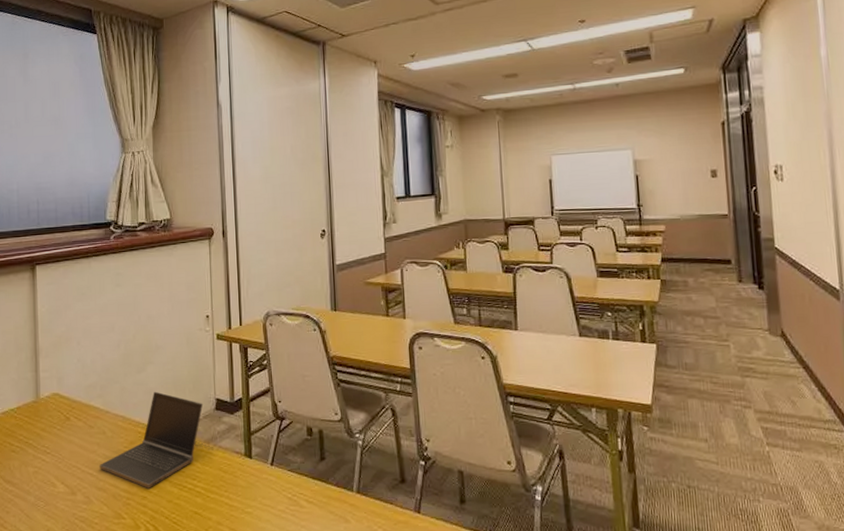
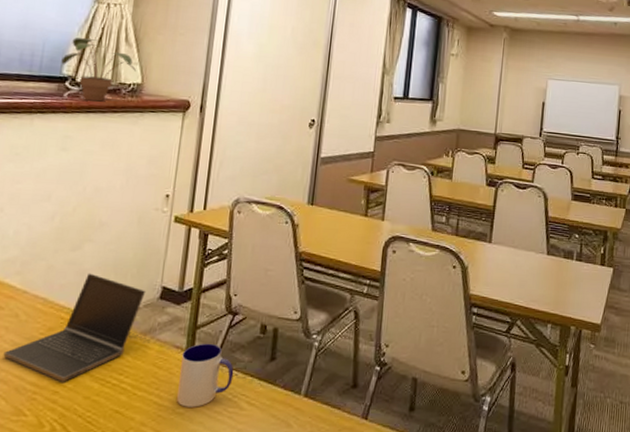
potted plant: none [104,185,165,241] -> present [61,37,137,103]
mug: none [242,447,290,507] -> present [176,343,234,407]

